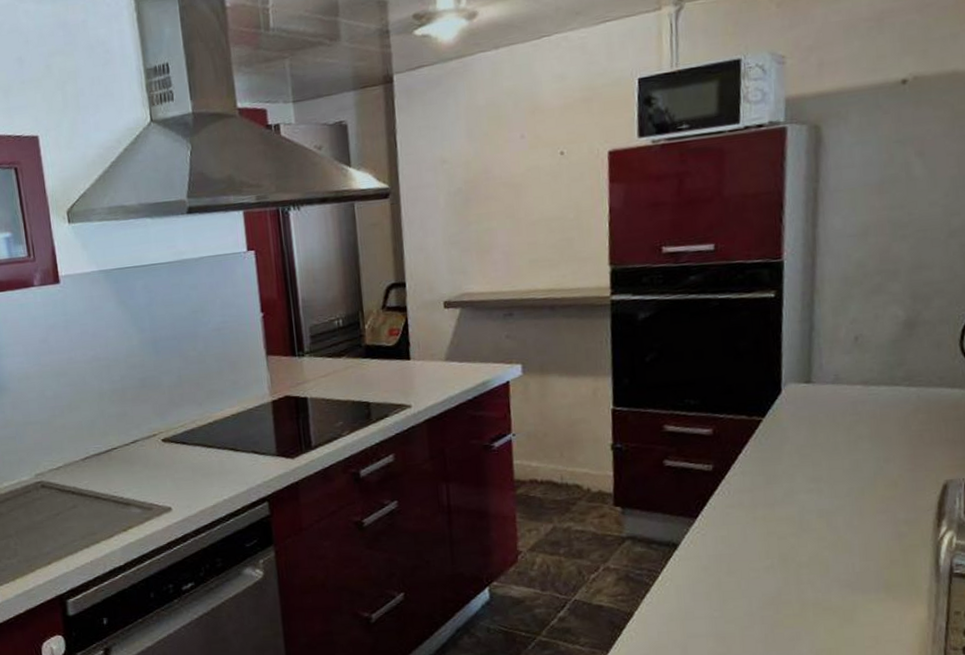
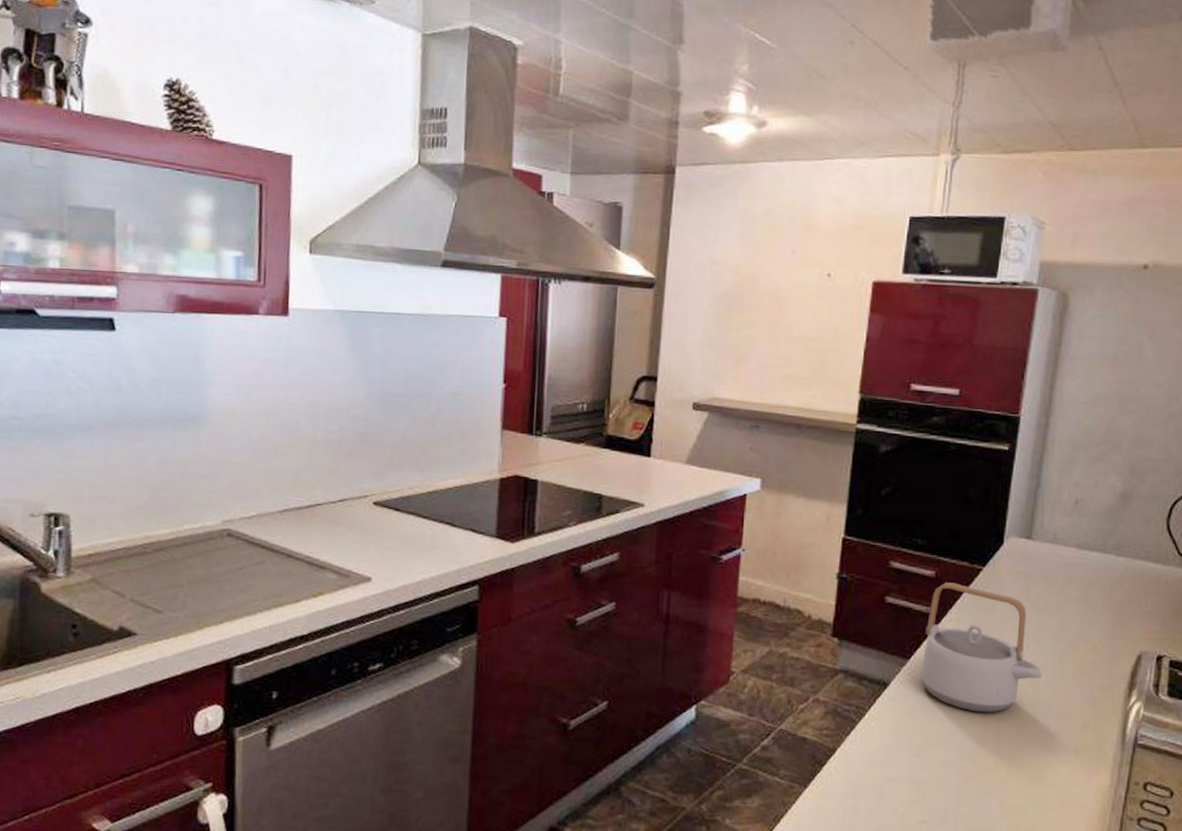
teapot: none [710,437,840,562] -> present [920,582,1042,713]

